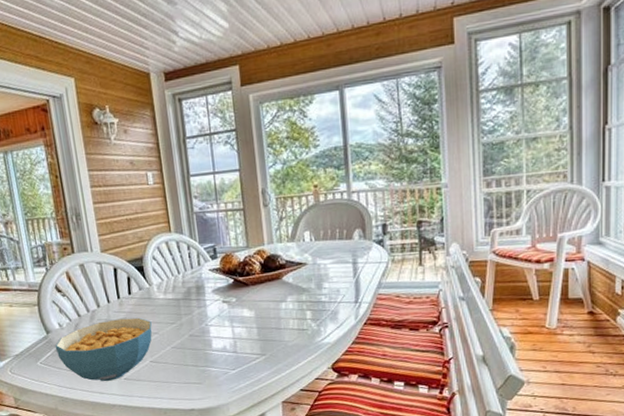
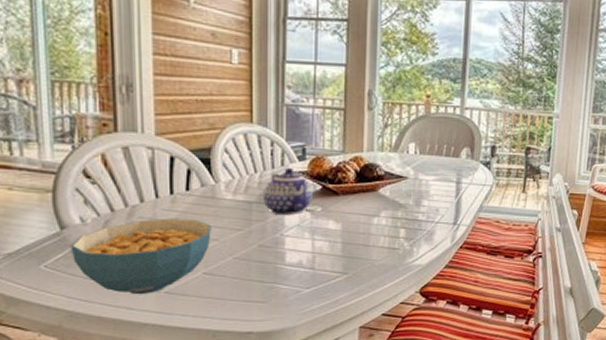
teapot: none [187,266,228,309] -> present [262,167,314,216]

